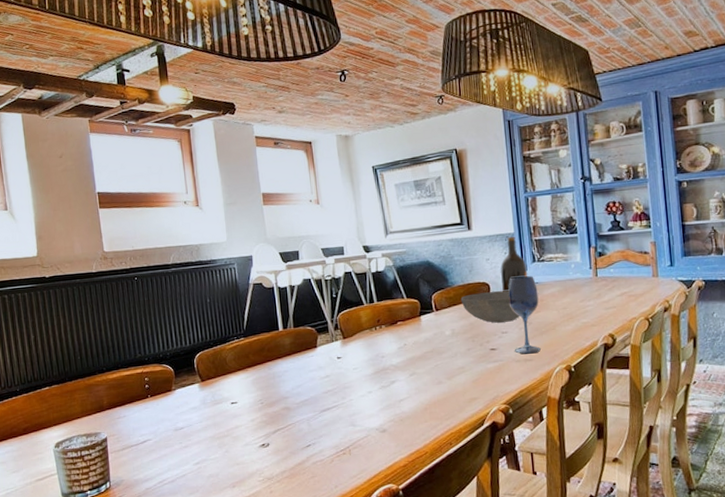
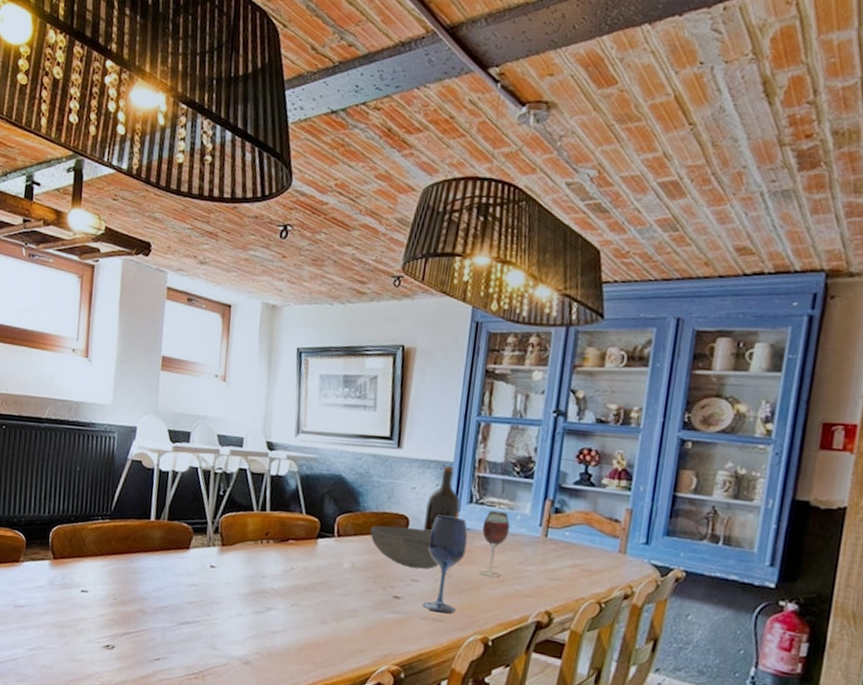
wineglass: none [547,264,569,318] -> present [478,511,510,579]

